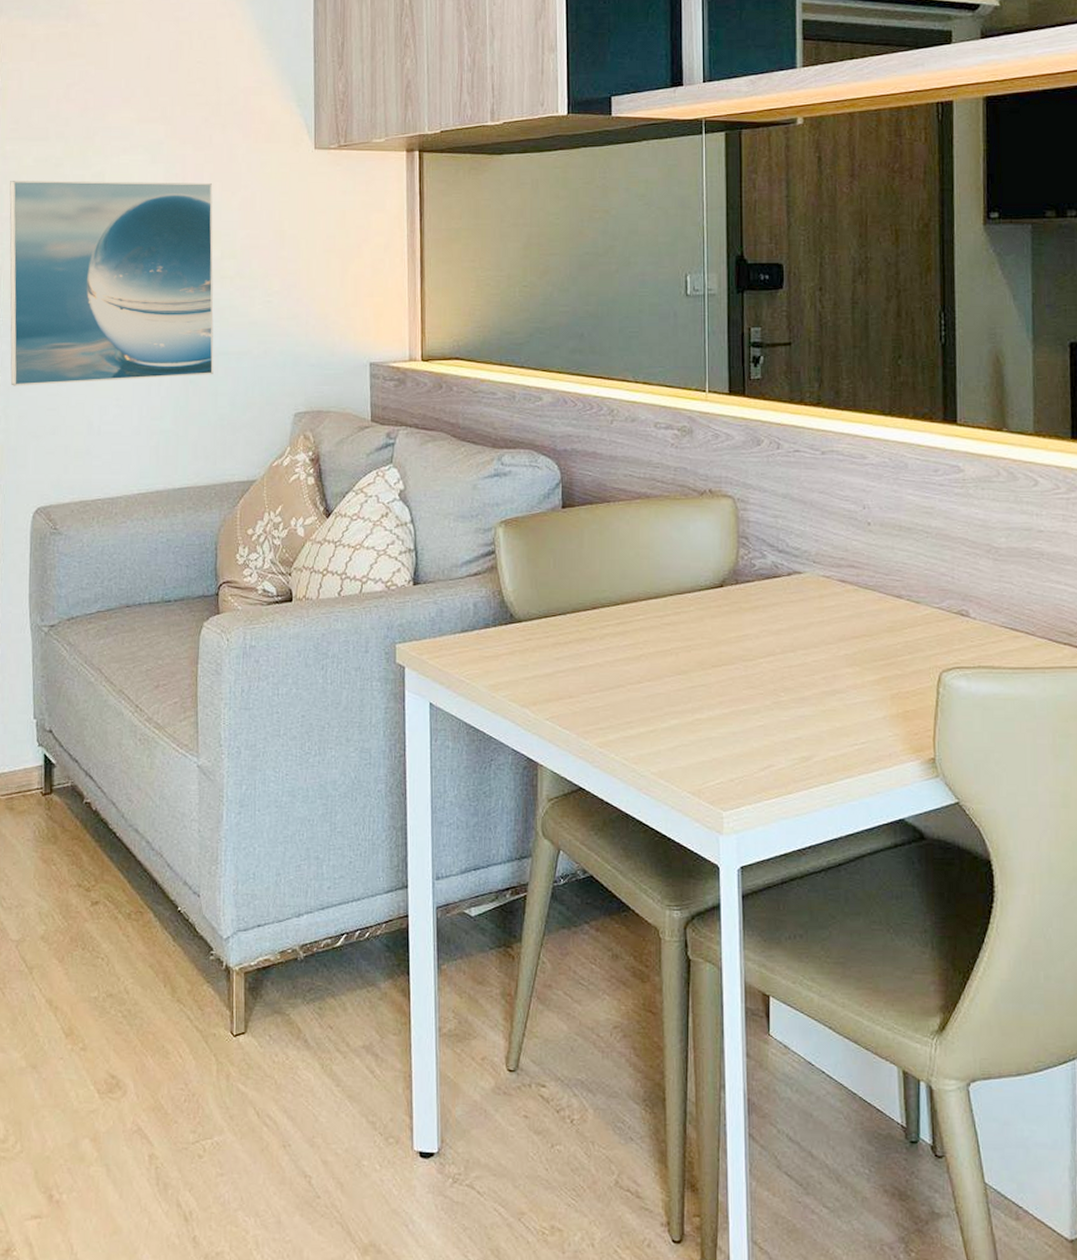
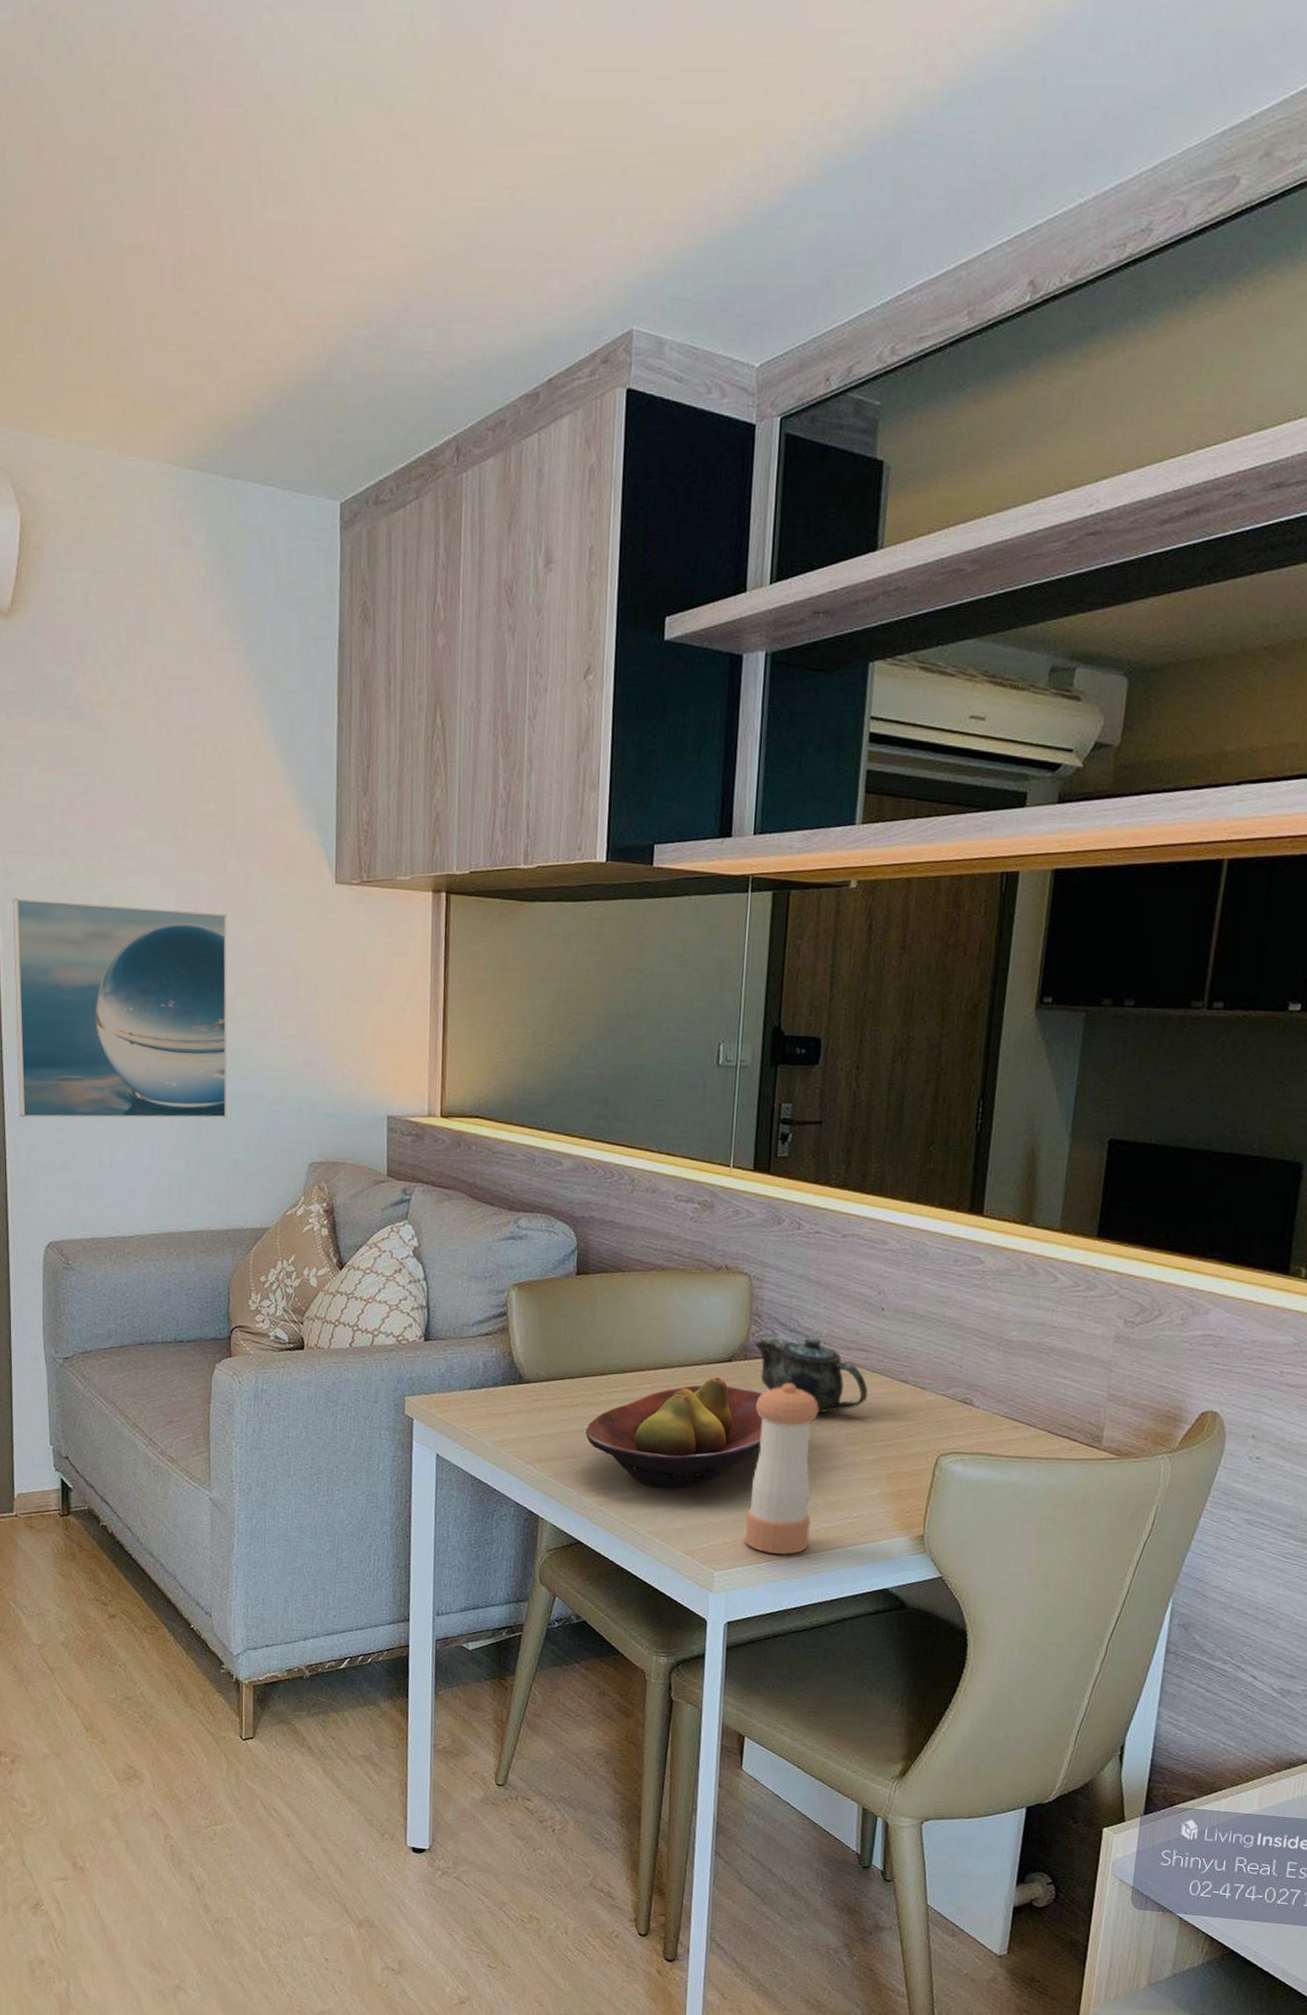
fruit bowl: none [580,604,760,725] -> present [585,1377,764,1489]
teapot: none [744,556,863,635] -> present [754,1336,868,1414]
pepper shaker: none [751,605,818,788] -> present [744,1382,819,1555]

